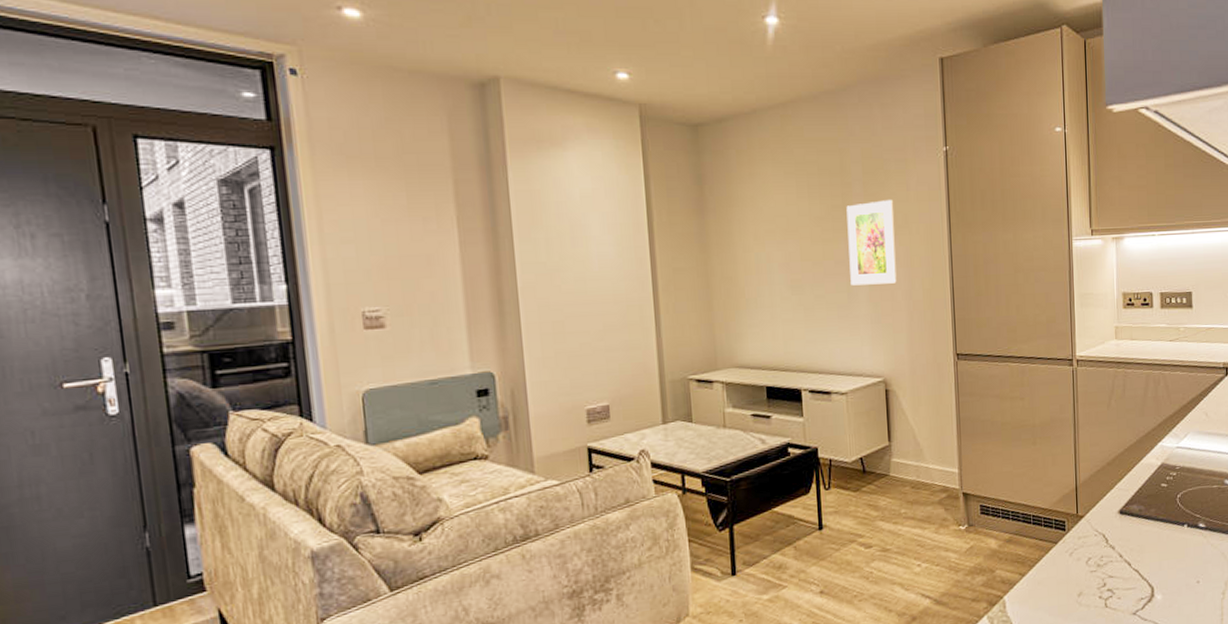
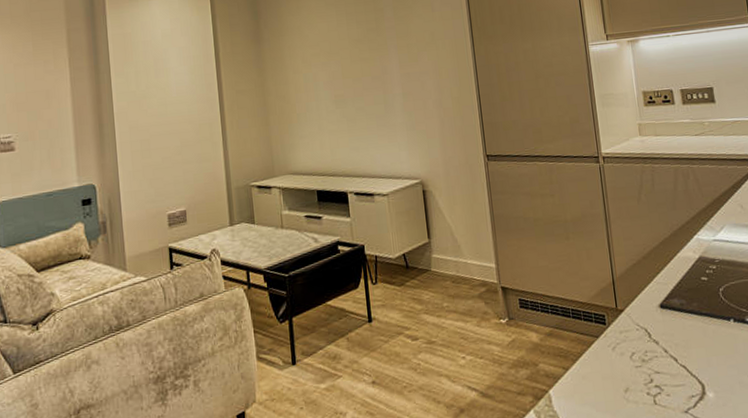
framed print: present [846,200,897,286] -> none [379,21,428,98]

